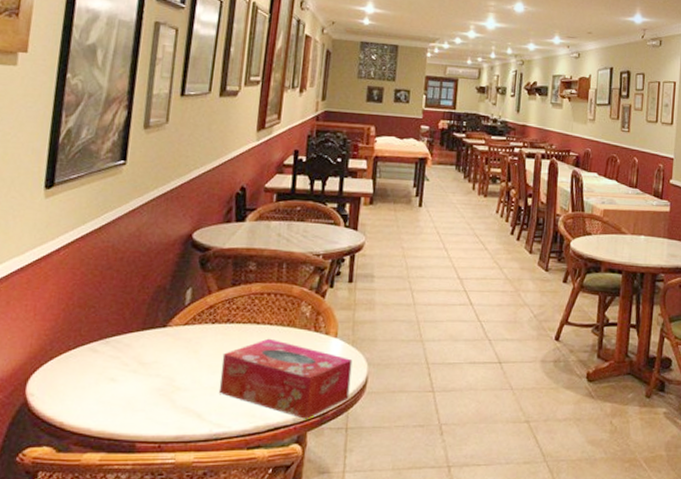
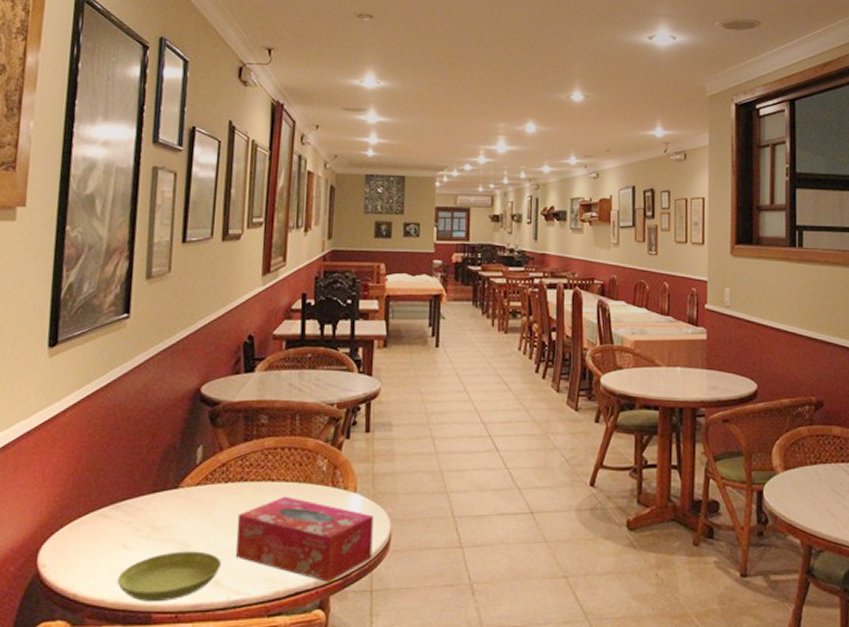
saucer: none [103,386,205,431] -> present [117,551,221,601]

